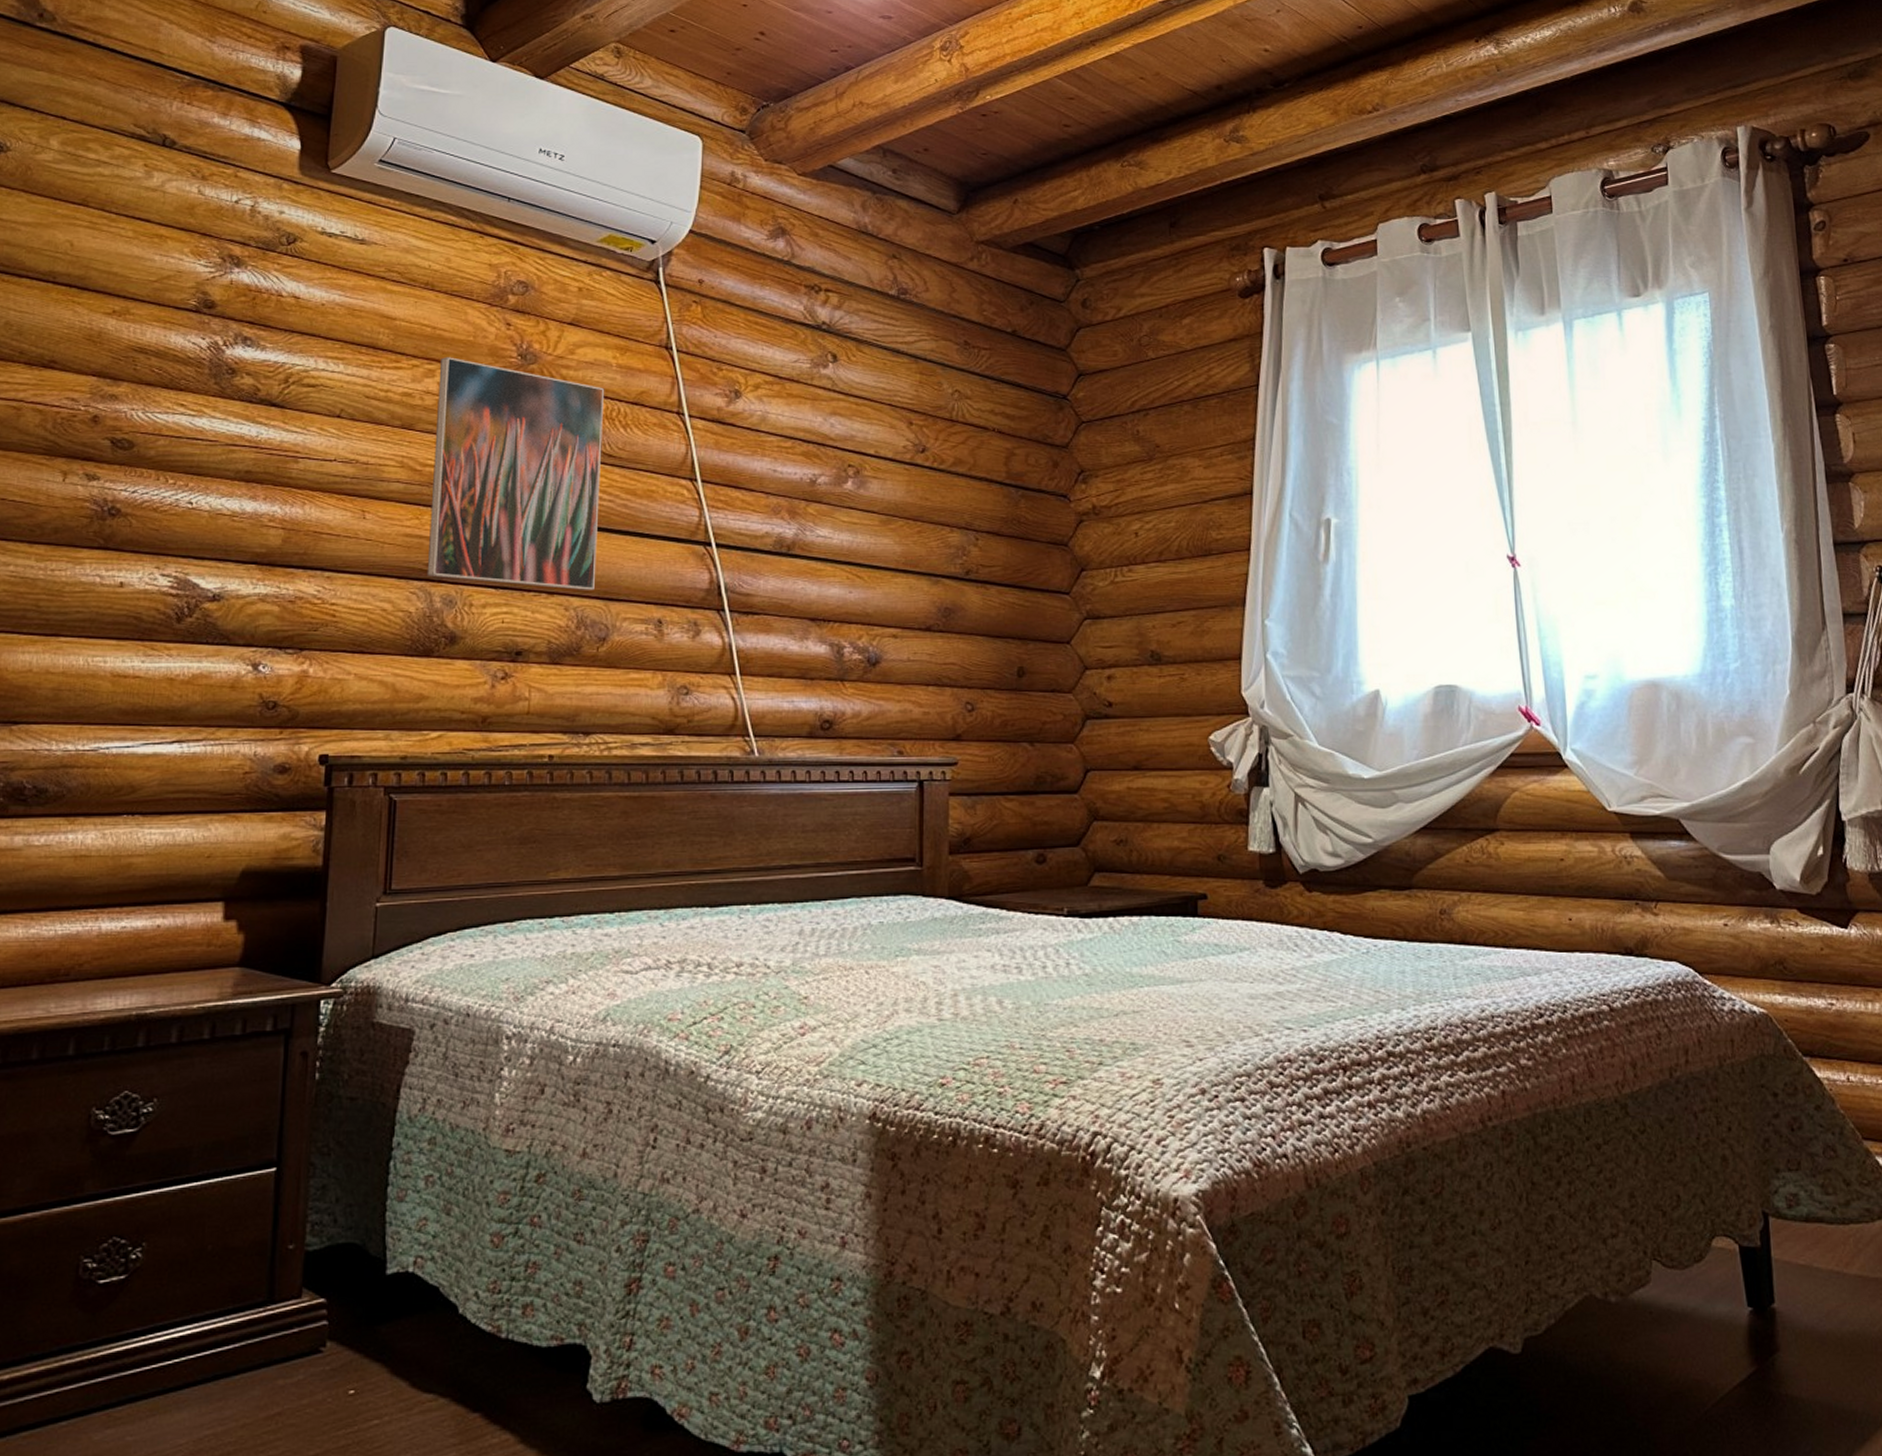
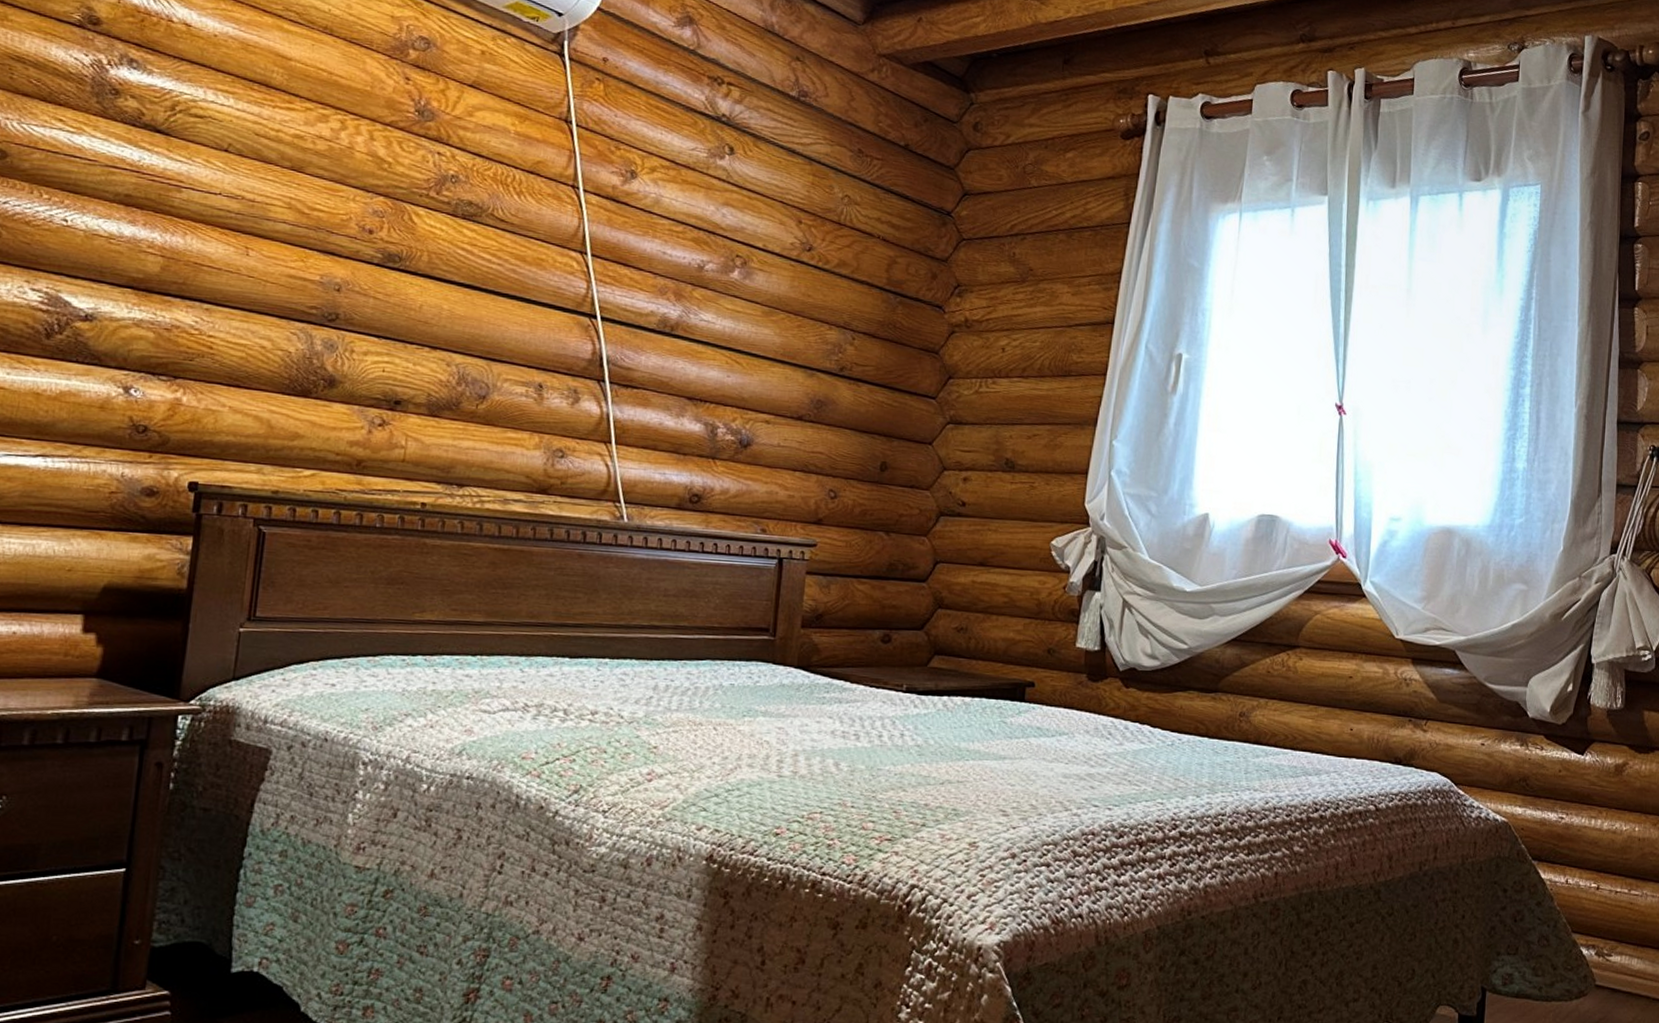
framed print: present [426,357,605,591] -> none [309,104,502,350]

